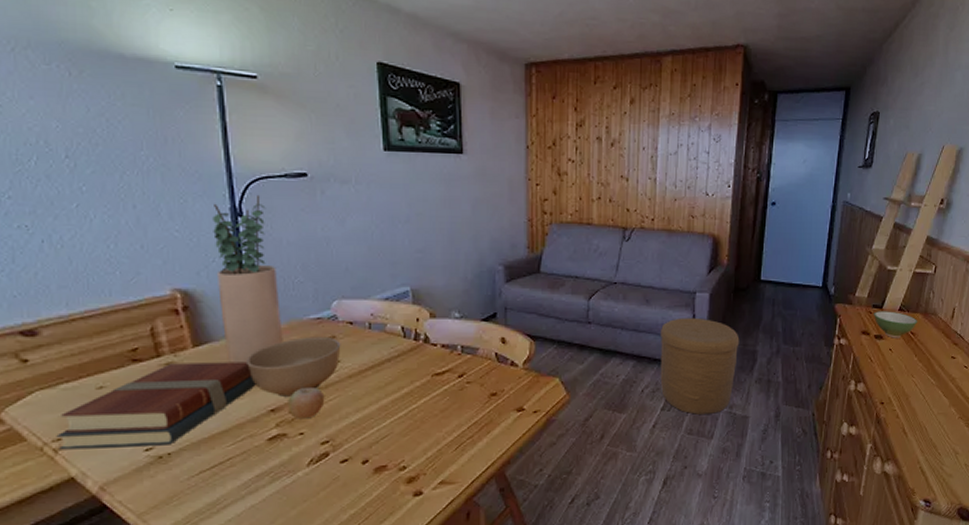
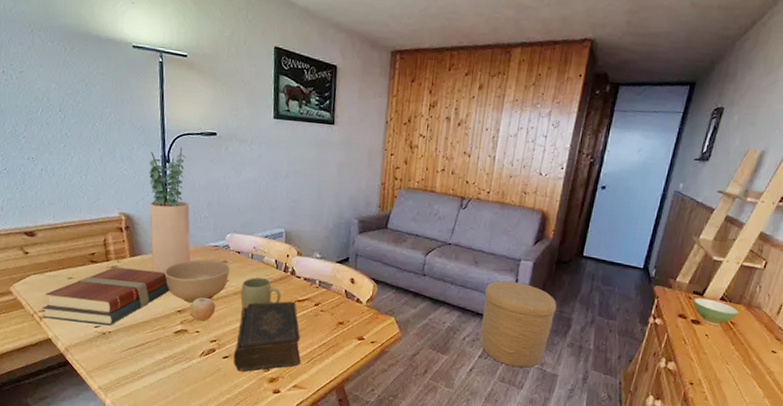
book: none [354,375,446,476] -> present [233,301,301,372]
mug: none [358,351,414,395] -> present [240,277,282,309]

